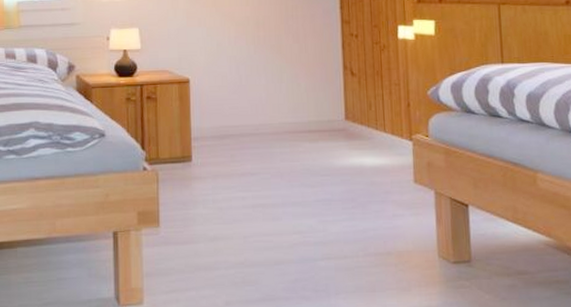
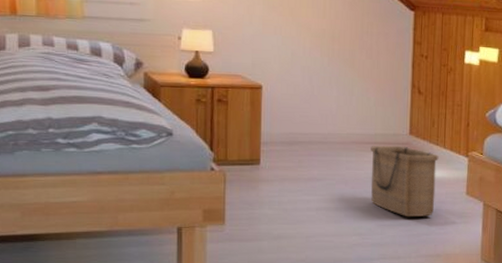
basket: none [305,132,380,211] -> present [370,145,439,218]

